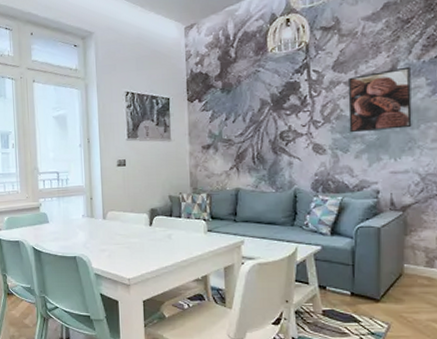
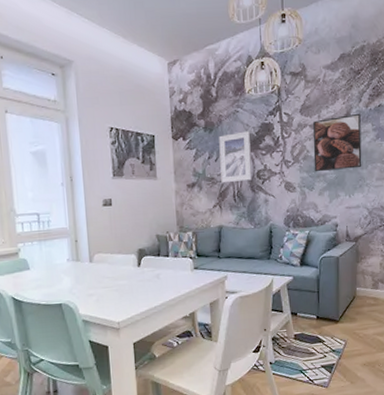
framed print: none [237,91,274,145] -> present [219,131,252,184]

